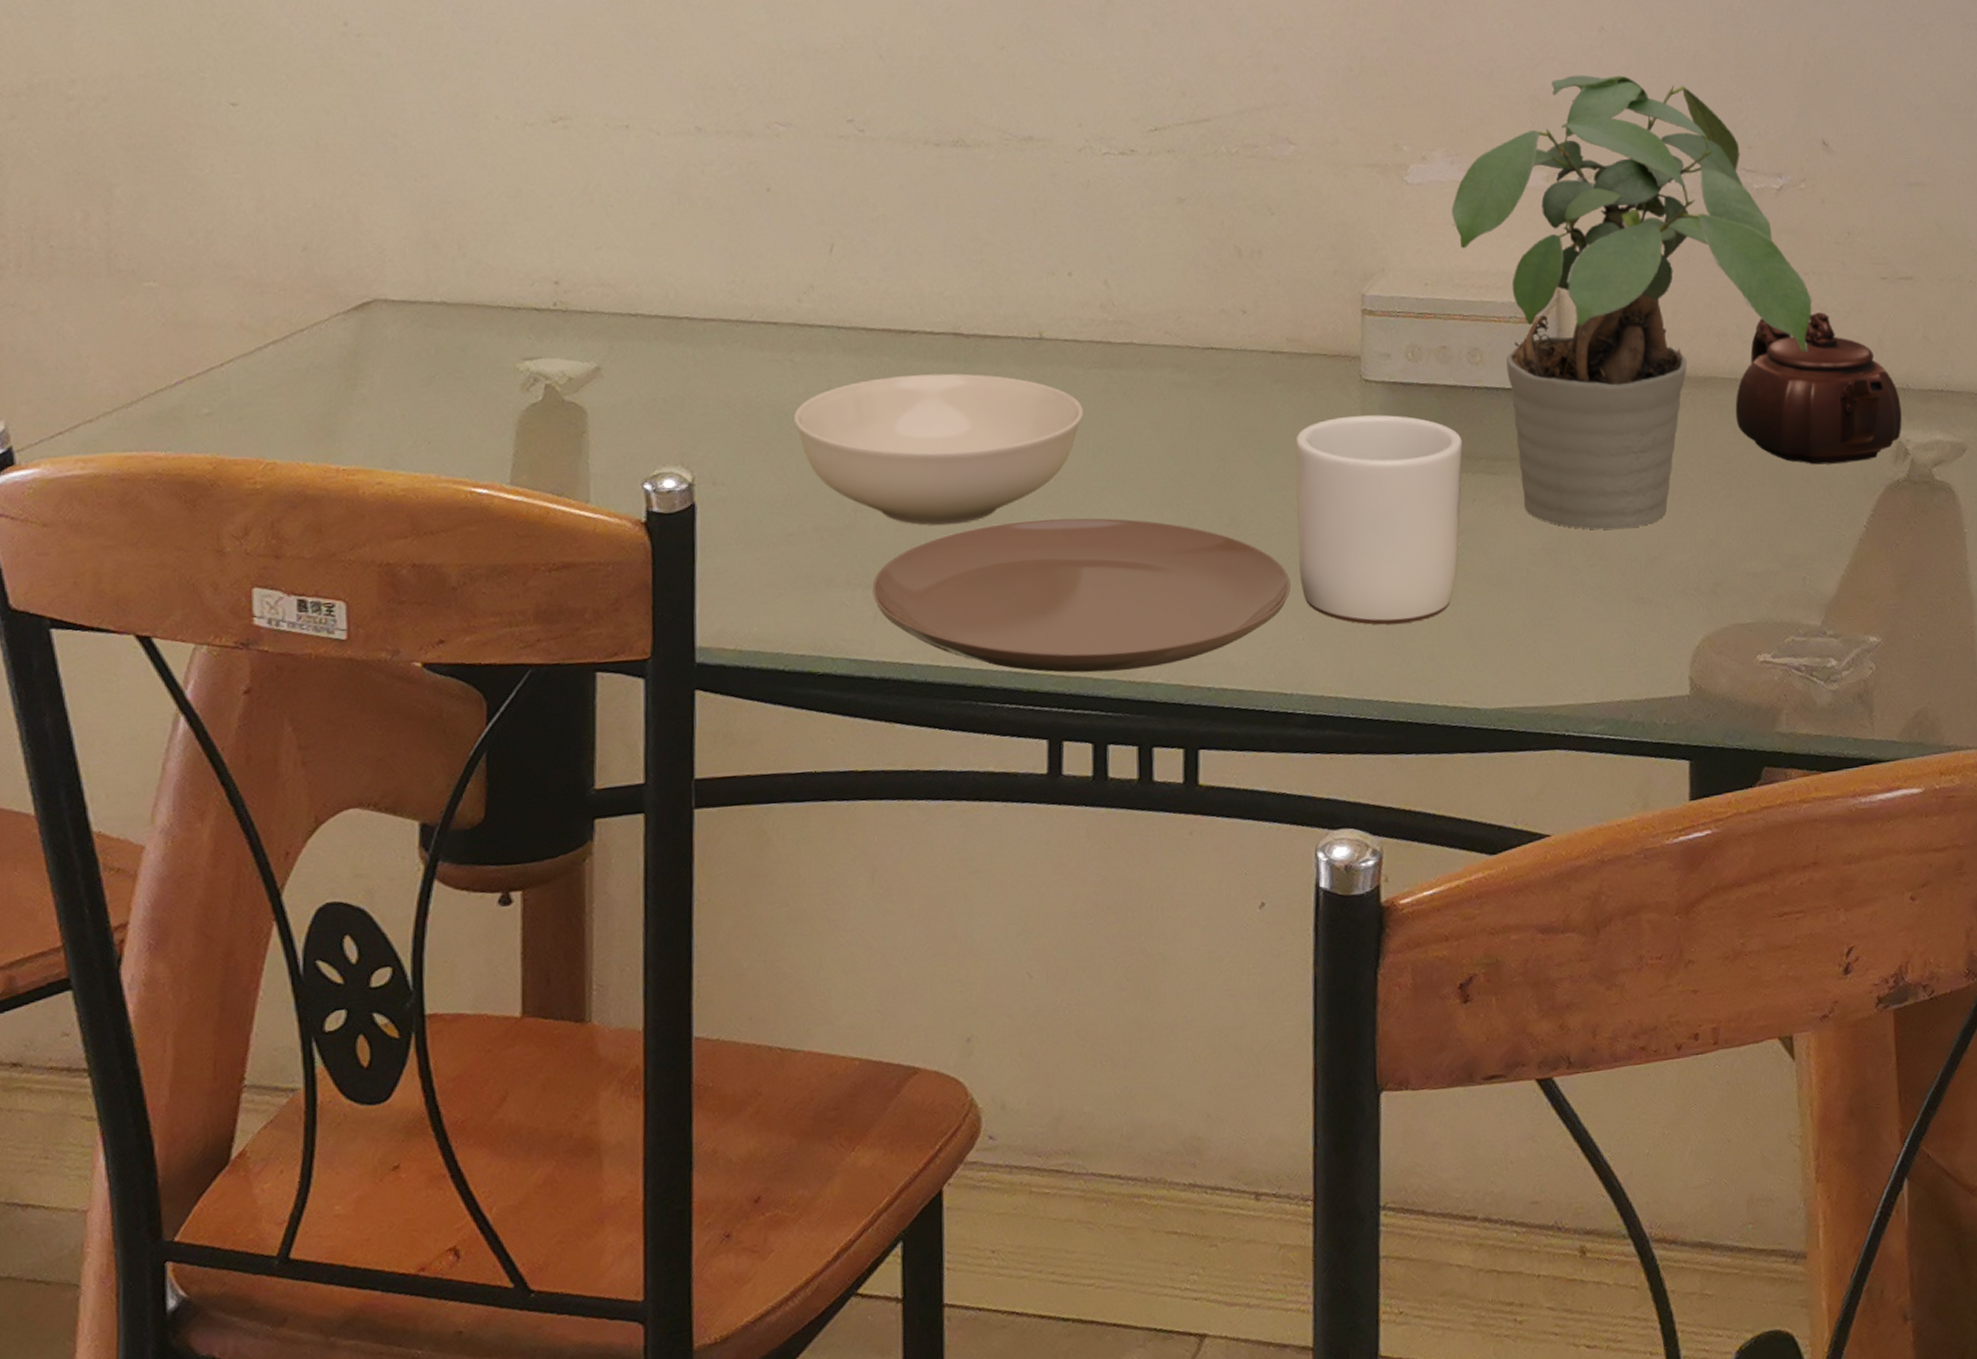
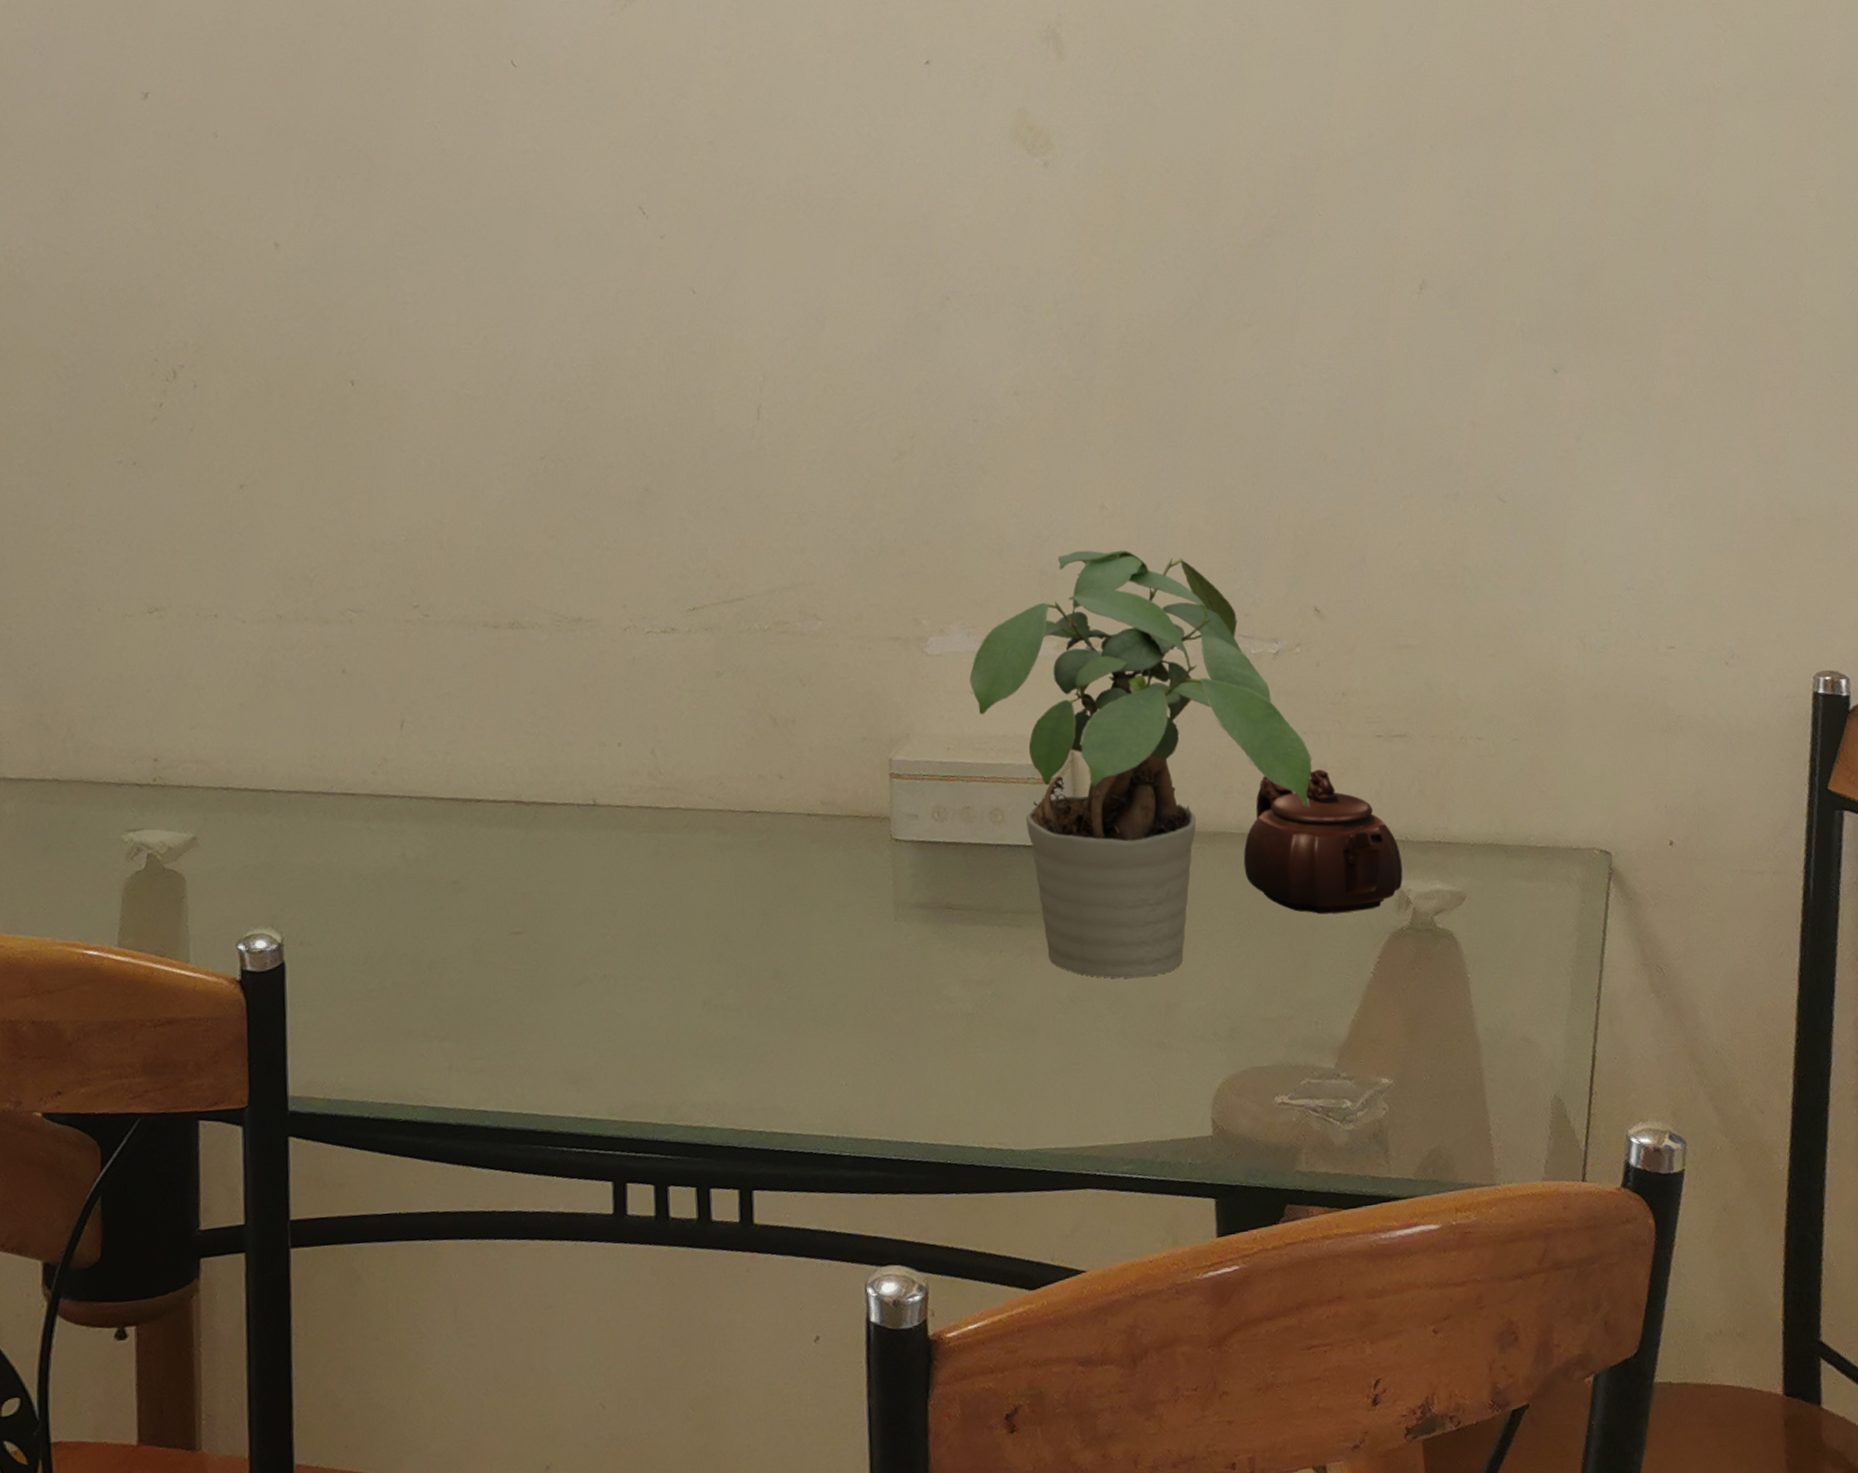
bowl: present [794,373,1084,526] -> none [372,838,637,981]
plate: present [872,518,1290,673] -> none [447,972,833,1118]
mug: present [1295,414,1463,625] -> none [833,871,989,1071]

